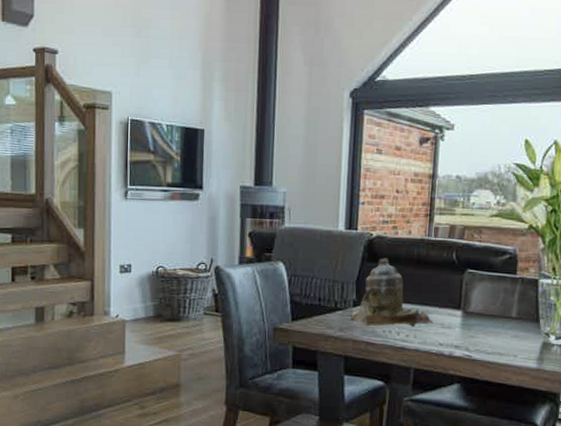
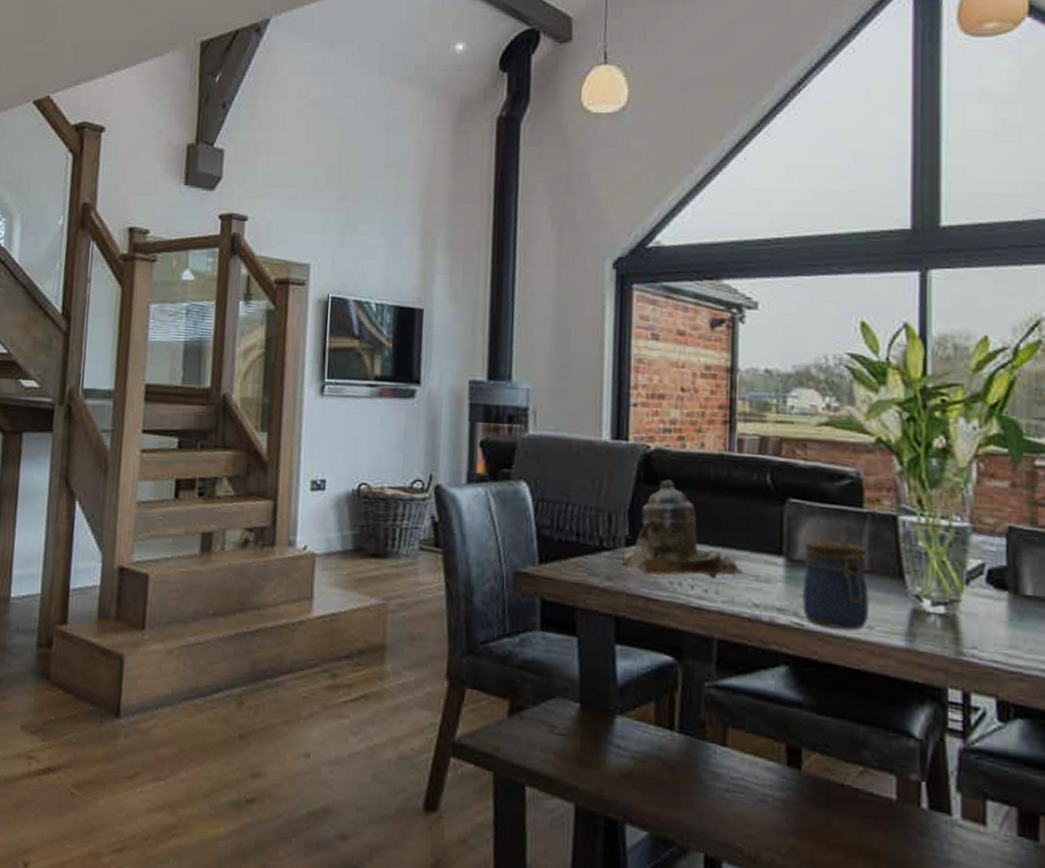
jar: none [471,298,516,358] -> present [803,540,869,630]

